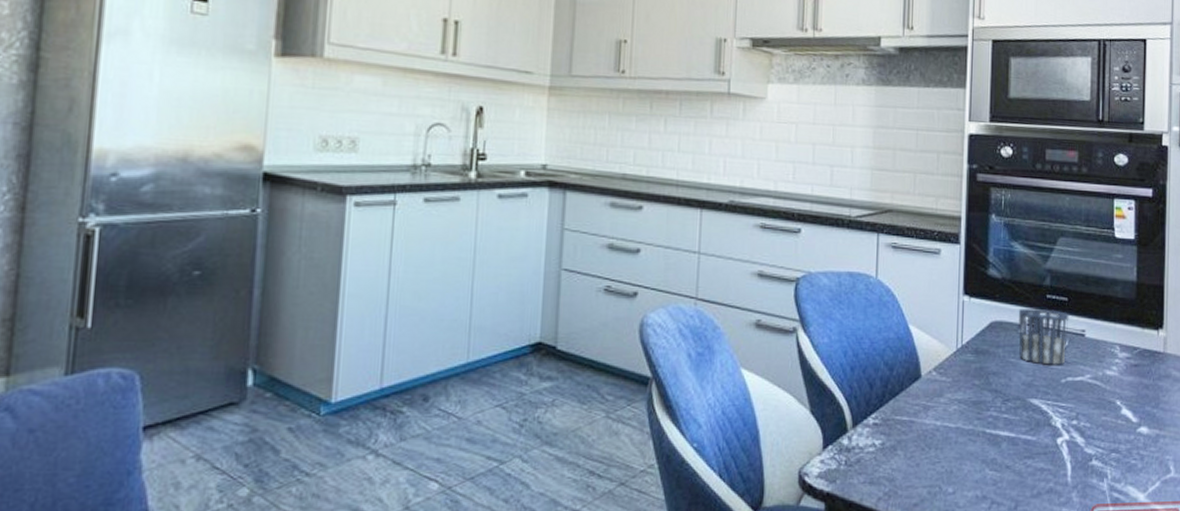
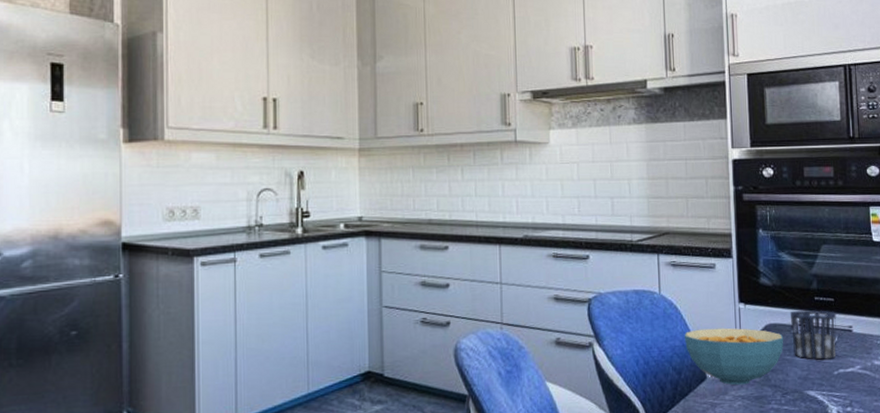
cereal bowl: none [899,321,1010,387] -> present [684,328,784,385]

